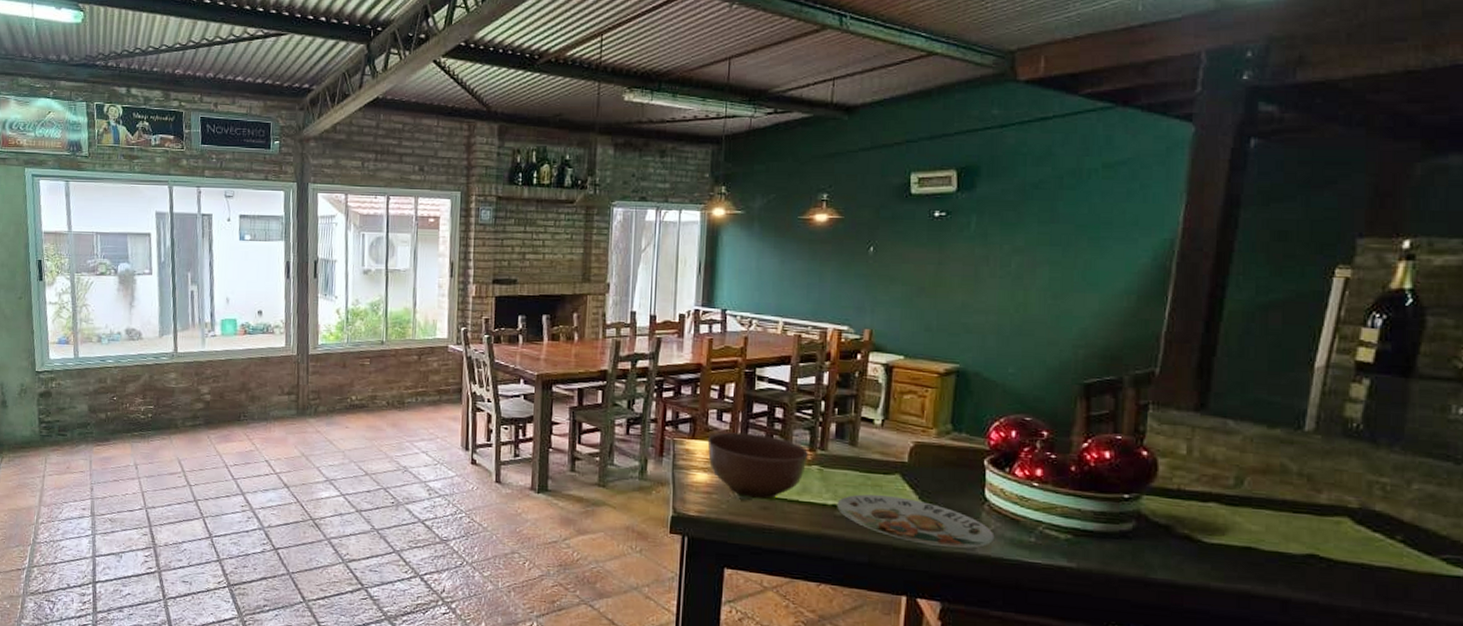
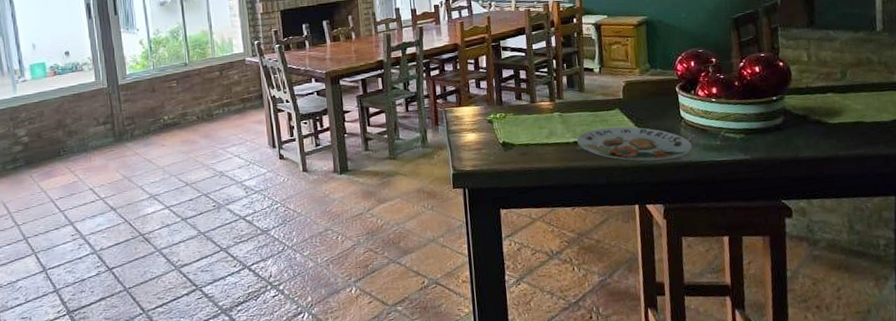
bowl: present [707,432,809,499] -> none [471,94,551,147]

